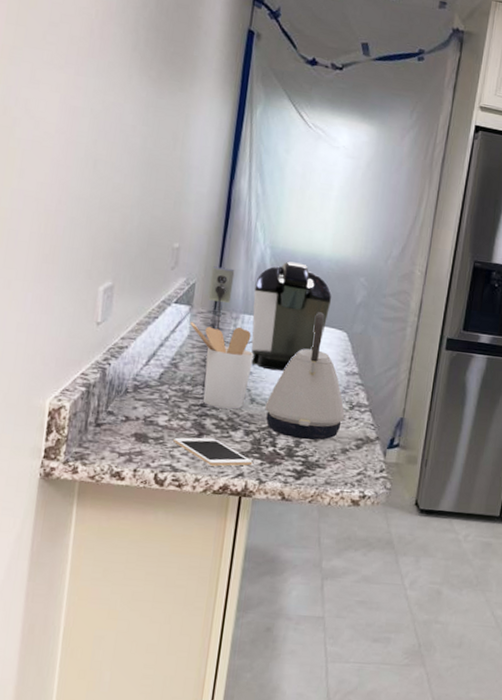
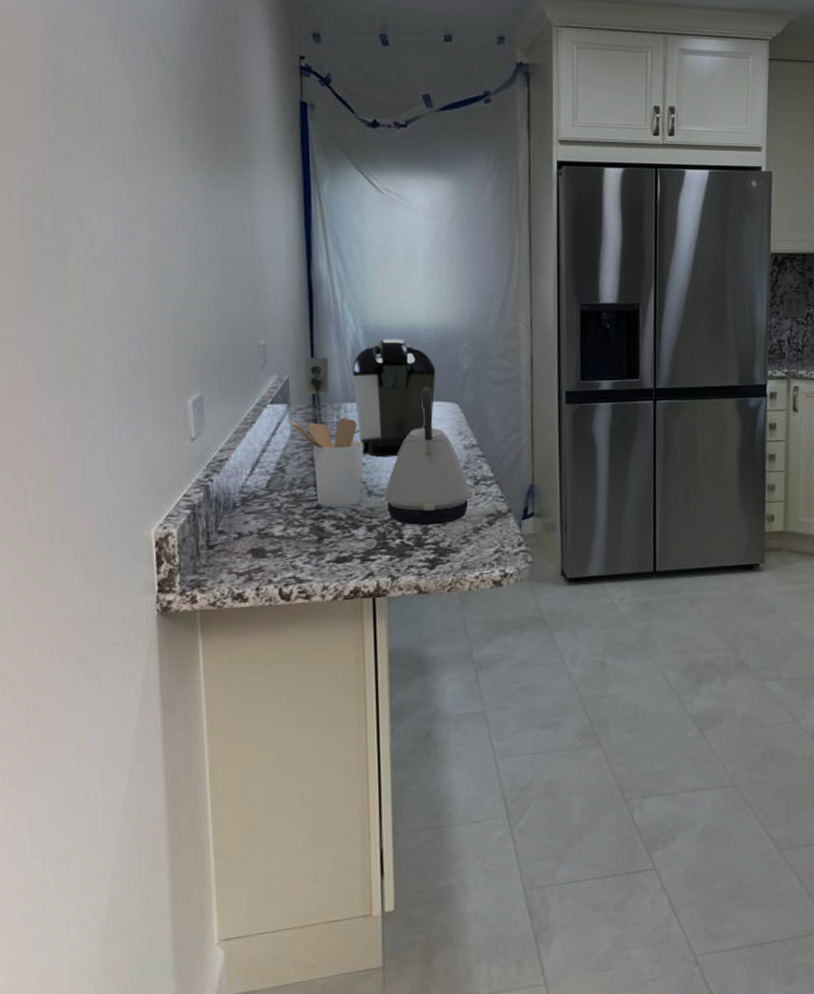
cell phone: present [173,437,253,467] -> none [293,540,381,570]

